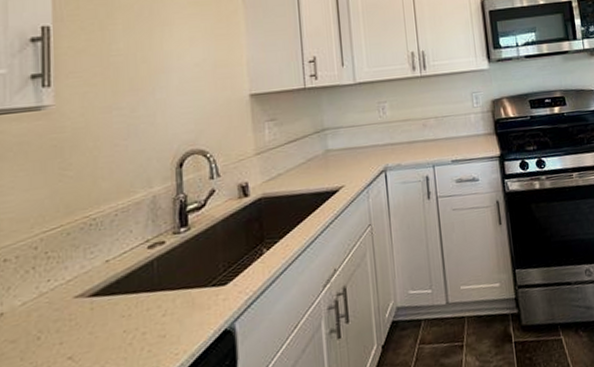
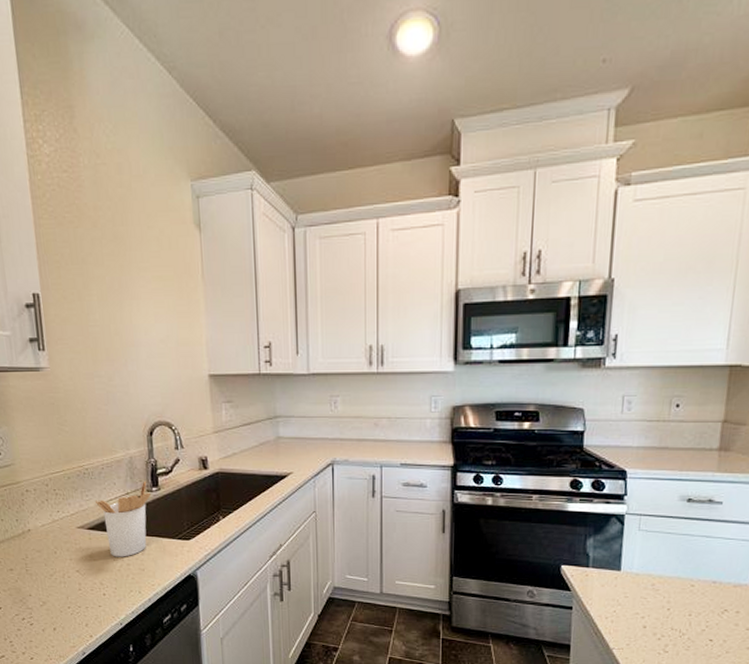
utensil holder: none [102,221,178,327] -> present [94,480,151,557]

